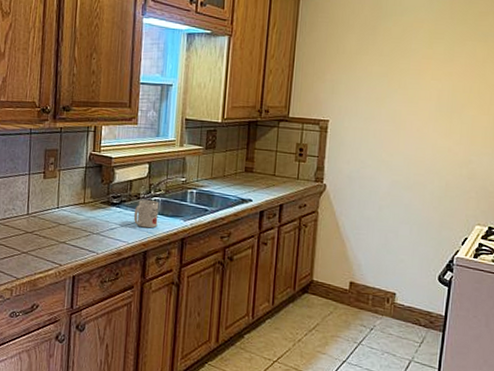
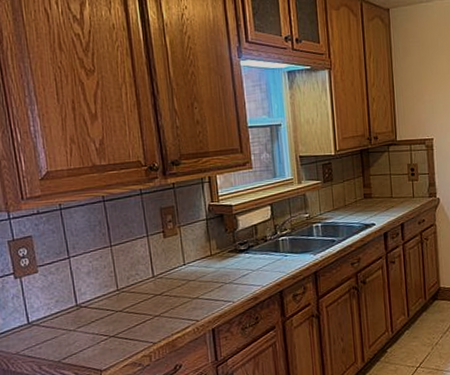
mug: present [133,200,159,228] -> none [263,240,289,269]

